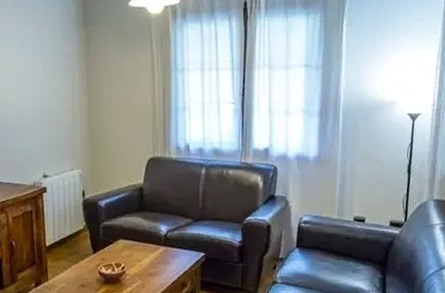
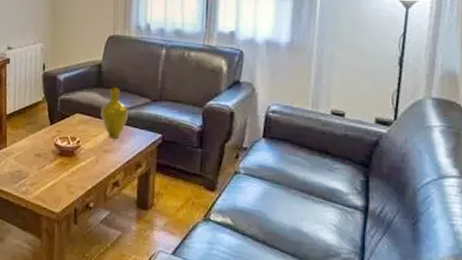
vase: none [144,210,172,261] -> present [101,87,129,139]

